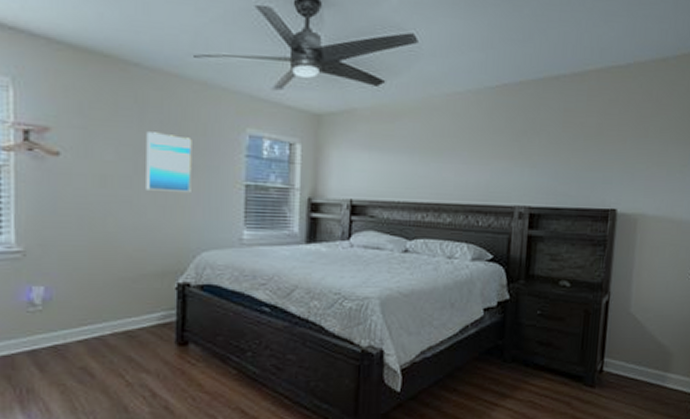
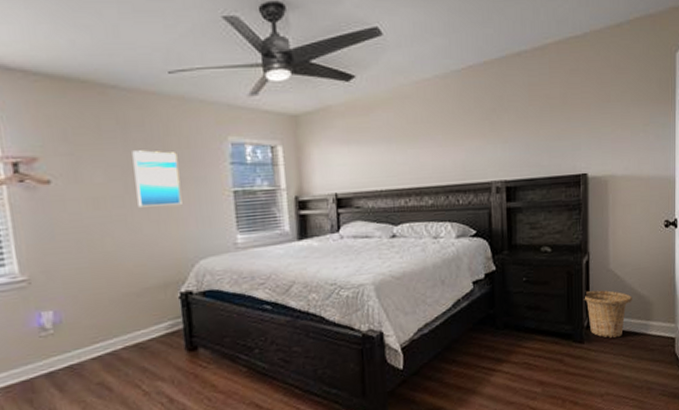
basket: none [599,333,652,387] -> present [584,290,633,339]

